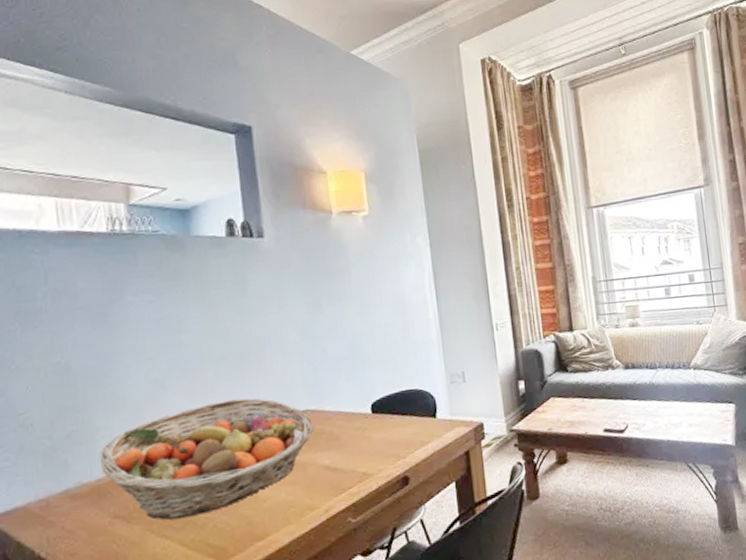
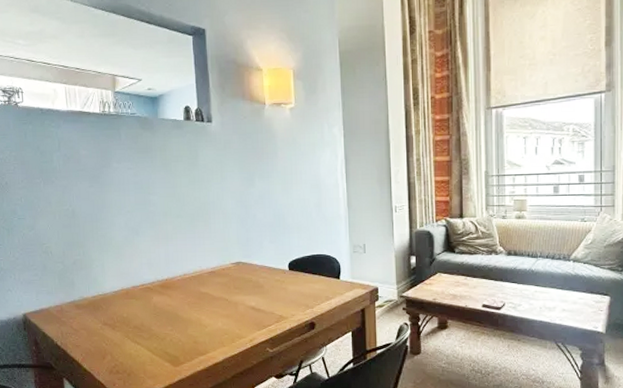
fruit basket: present [99,398,314,520] -> none [94,248,244,332]

